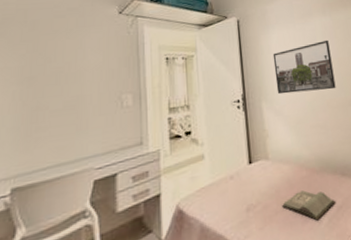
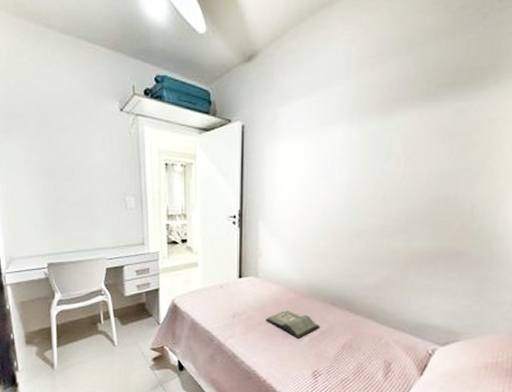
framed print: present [272,40,336,95] -> none [276,157,349,217]

